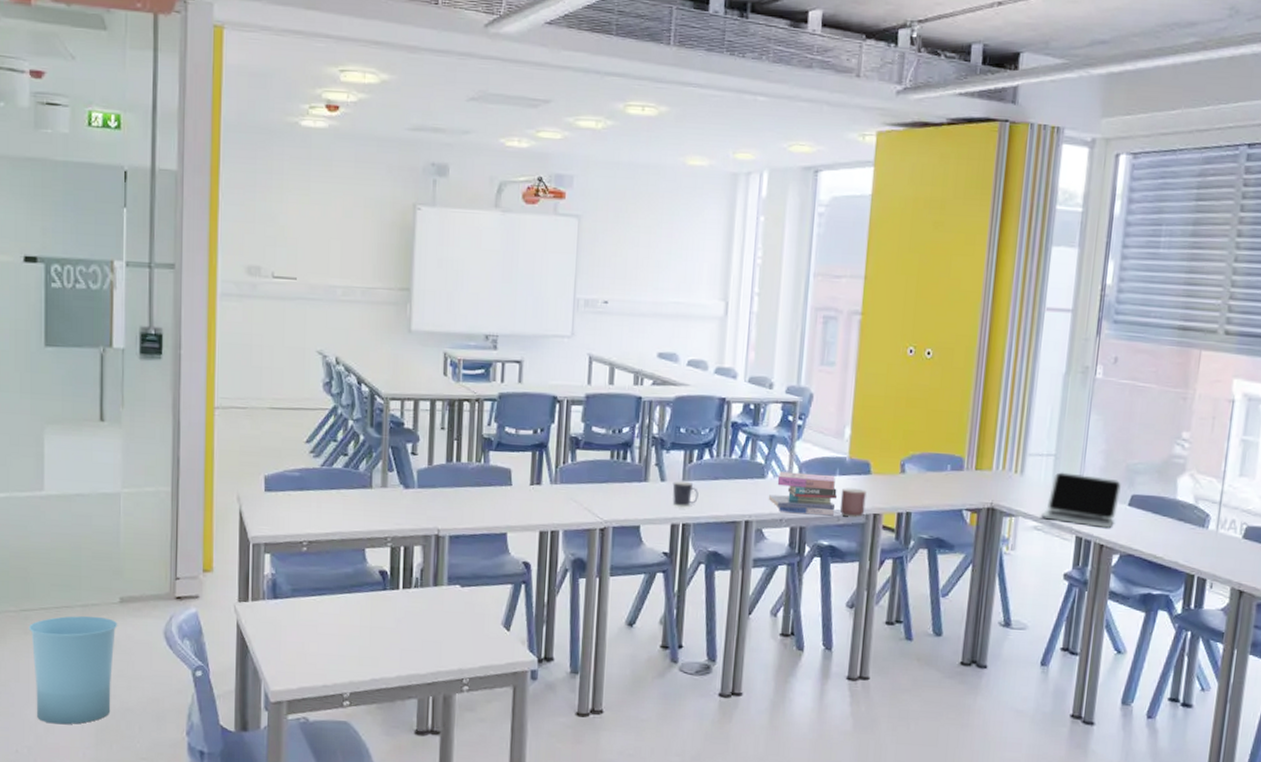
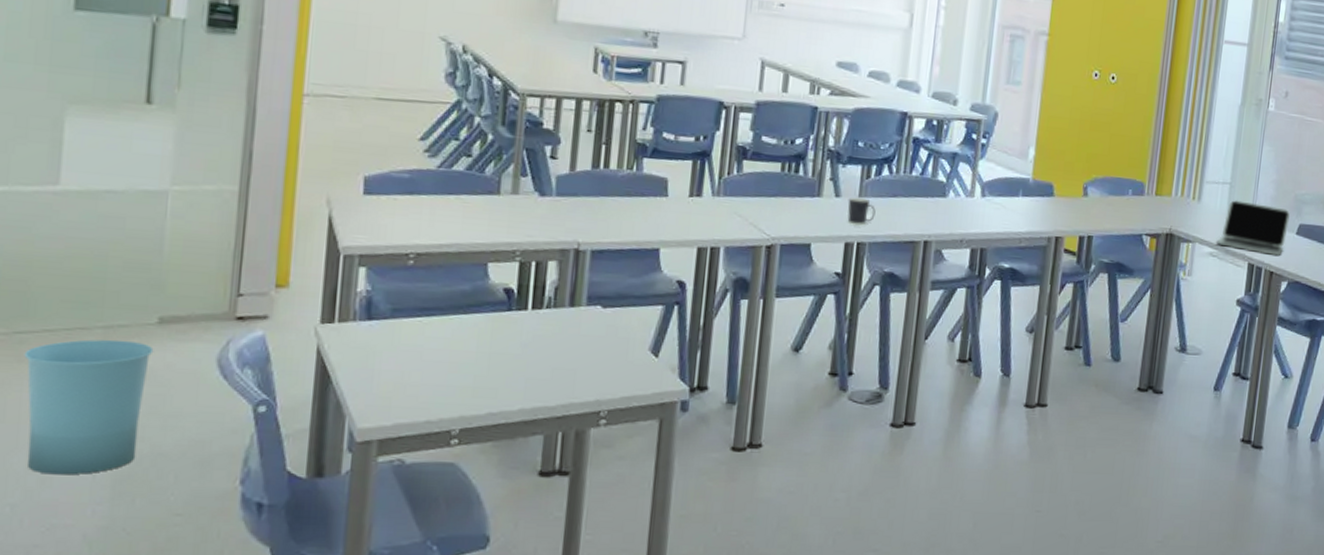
books: present [768,471,838,516] -> none [948,190,1020,238]
mug: present [839,488,867,518] -> none [1021,209,1049,241]

